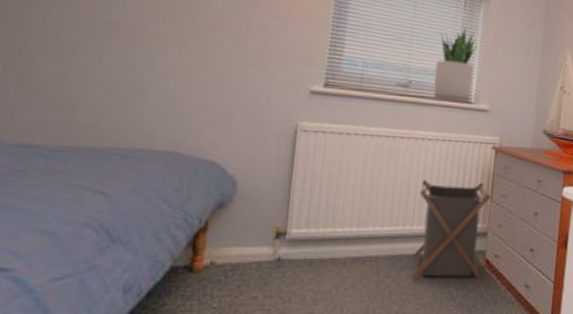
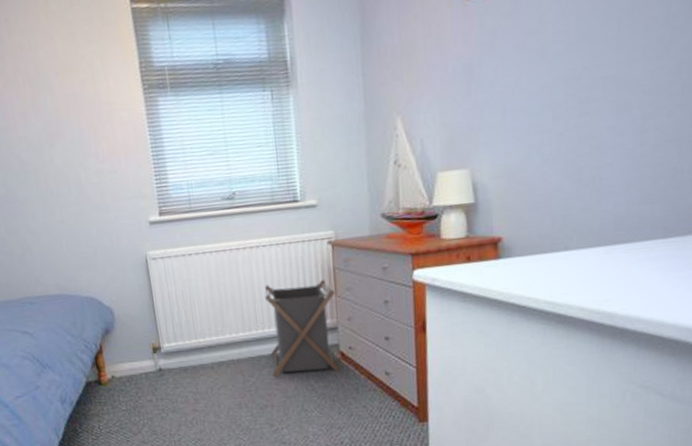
planter: present [433,28,477,103] -> none [253,122,296,205]

